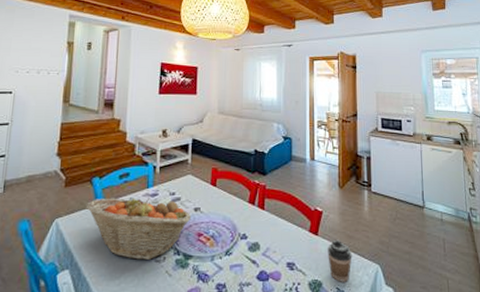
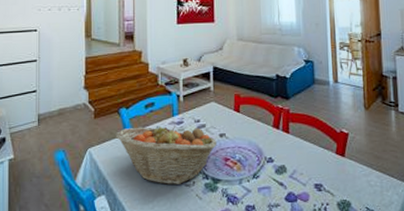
coffee cup: present [328,239,352,282] -> none [355,160,381,202]

